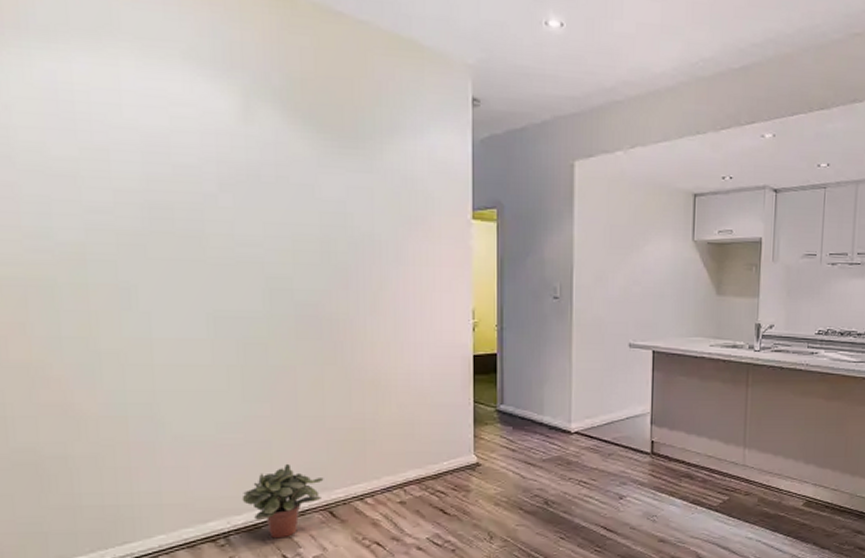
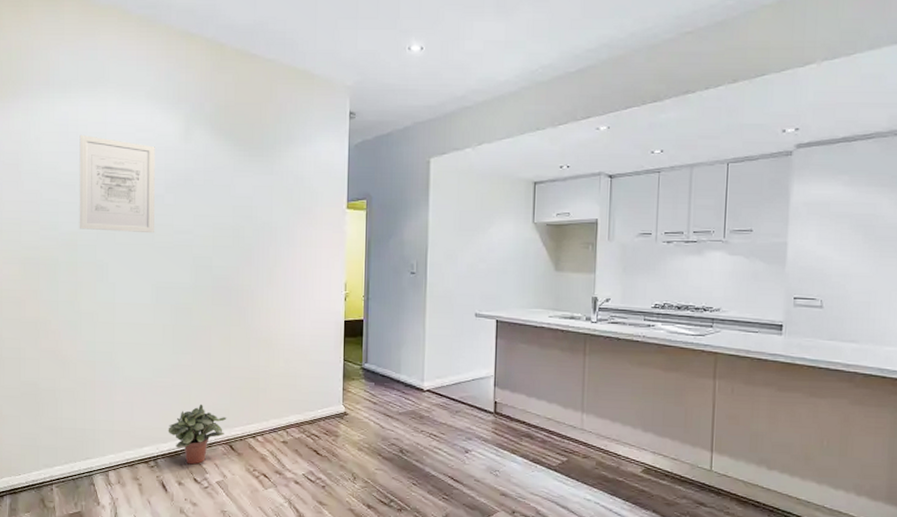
wall art: none [77,104,206,246] -> present [79,134,155,234]

